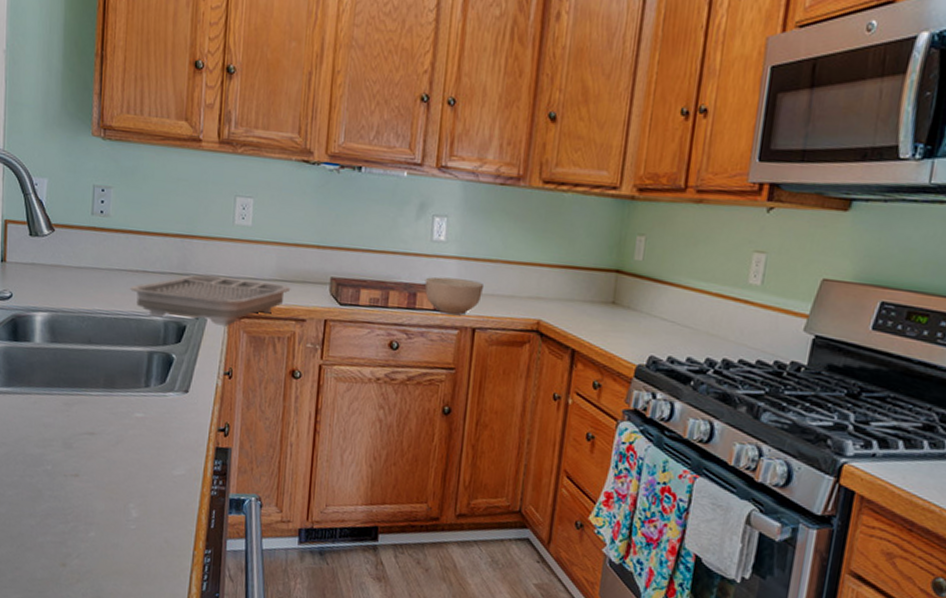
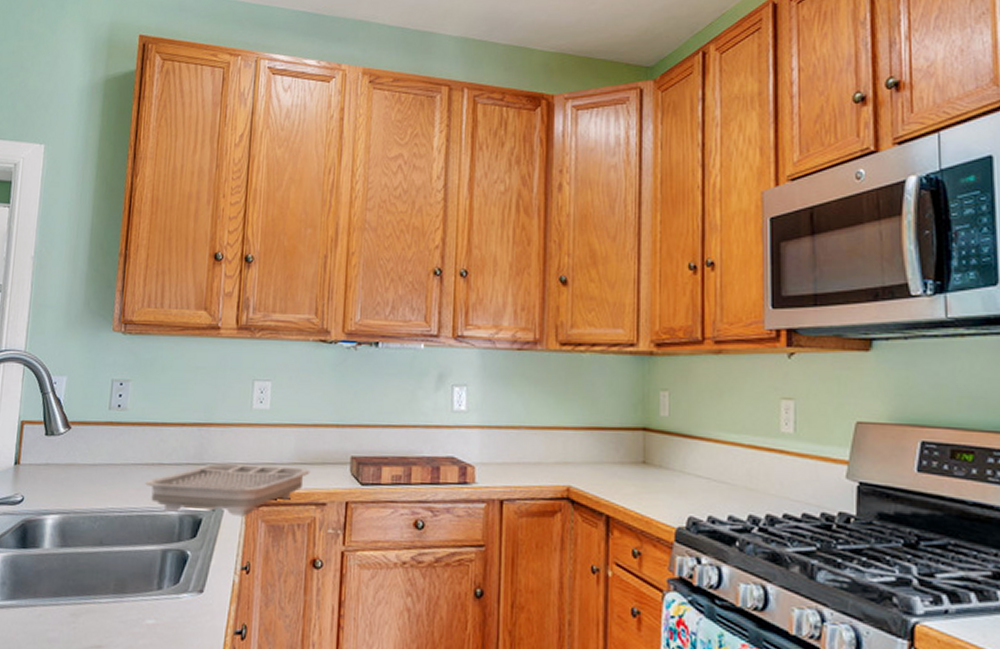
bowl: present [424,276,485,315] -> none [447,448,509,488]

